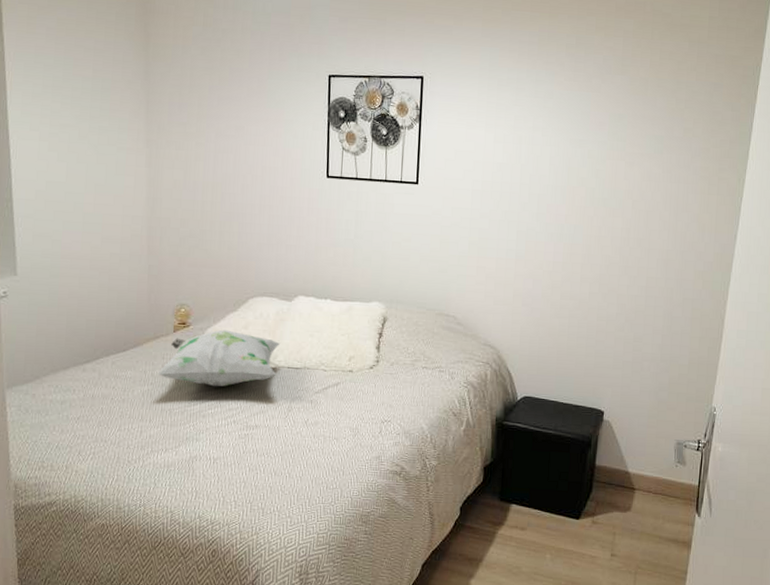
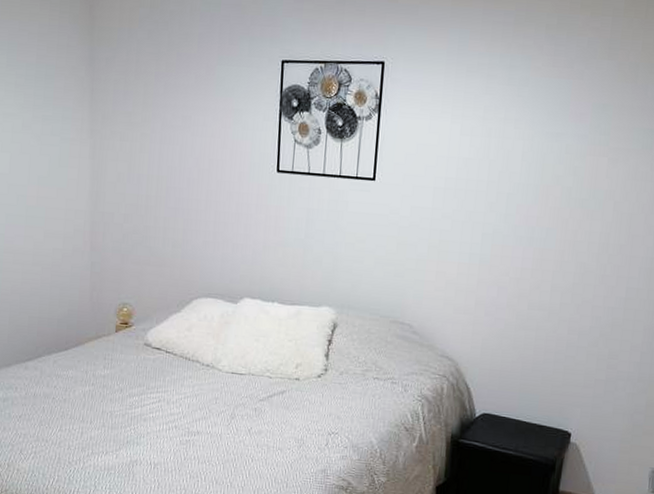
decorative pillow: present [157,329,281,387] -> none [99,331,225,390]

